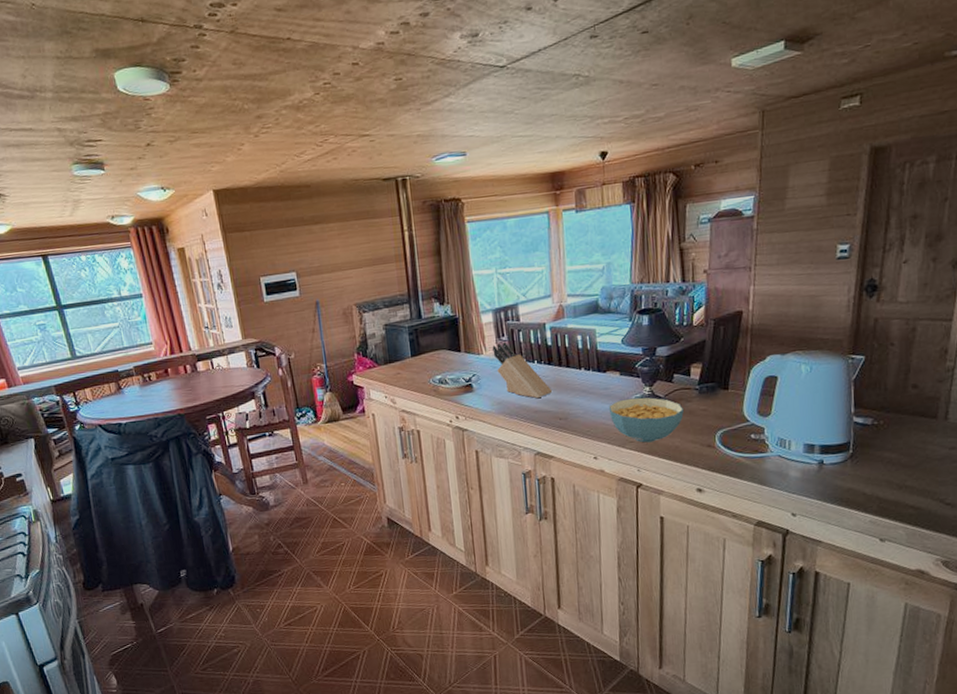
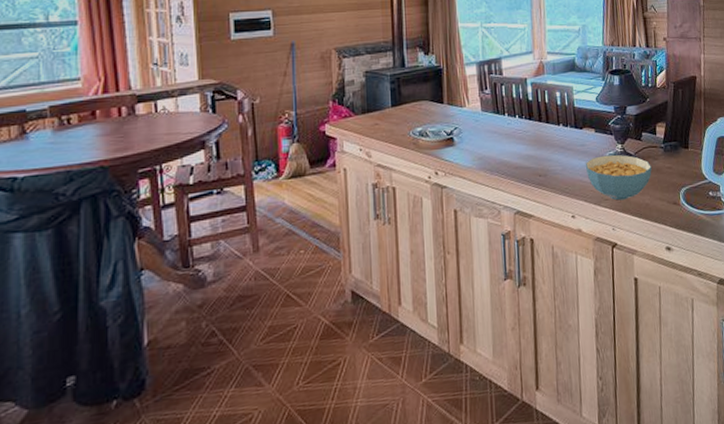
knife block: present [492,341,553,399] -> none [475,95,533,154]

